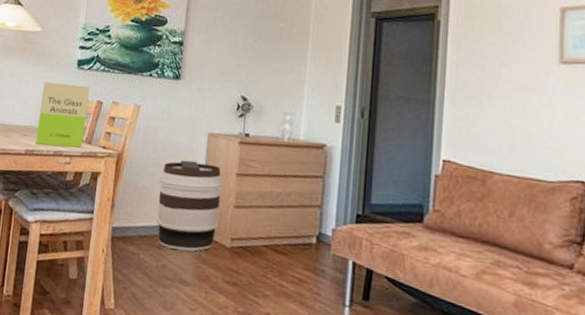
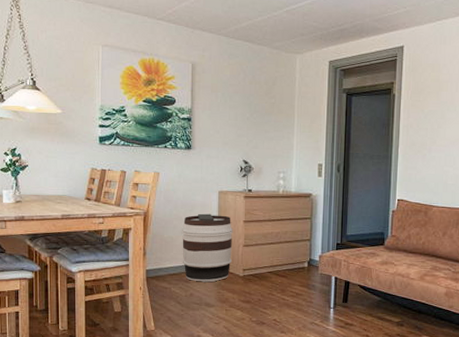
book: present [35,82,90,148] -> none [70,157,113,211]

